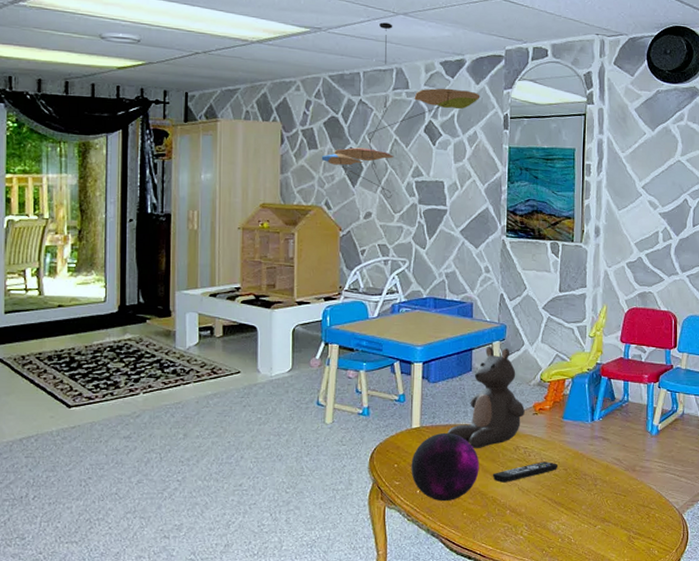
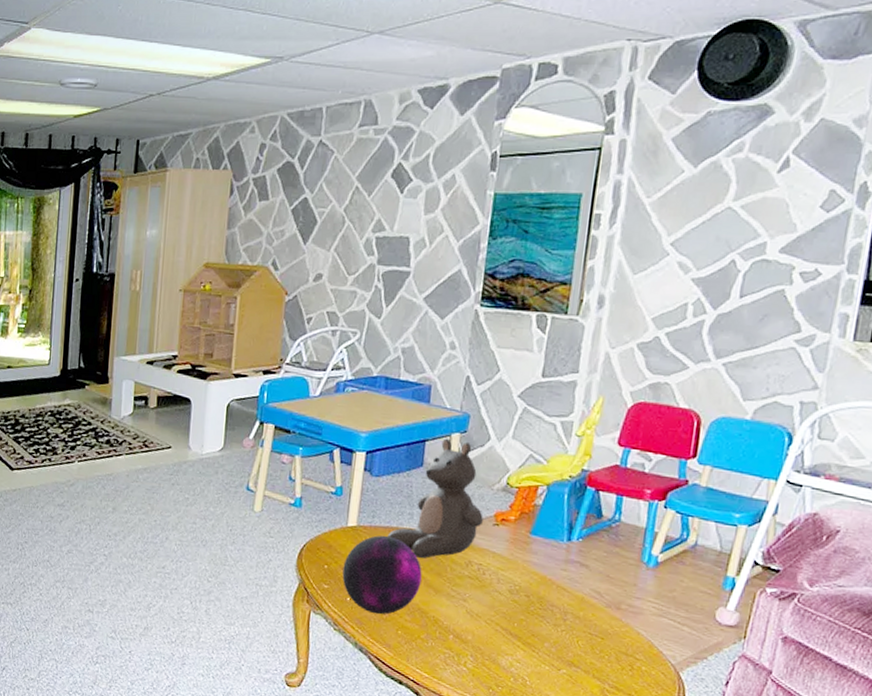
ceiling mobile: present [321,22,480,198] -> none [272,45,464,258]
remote control: present [492,461,557,483] -> none [436,583,518,603]

